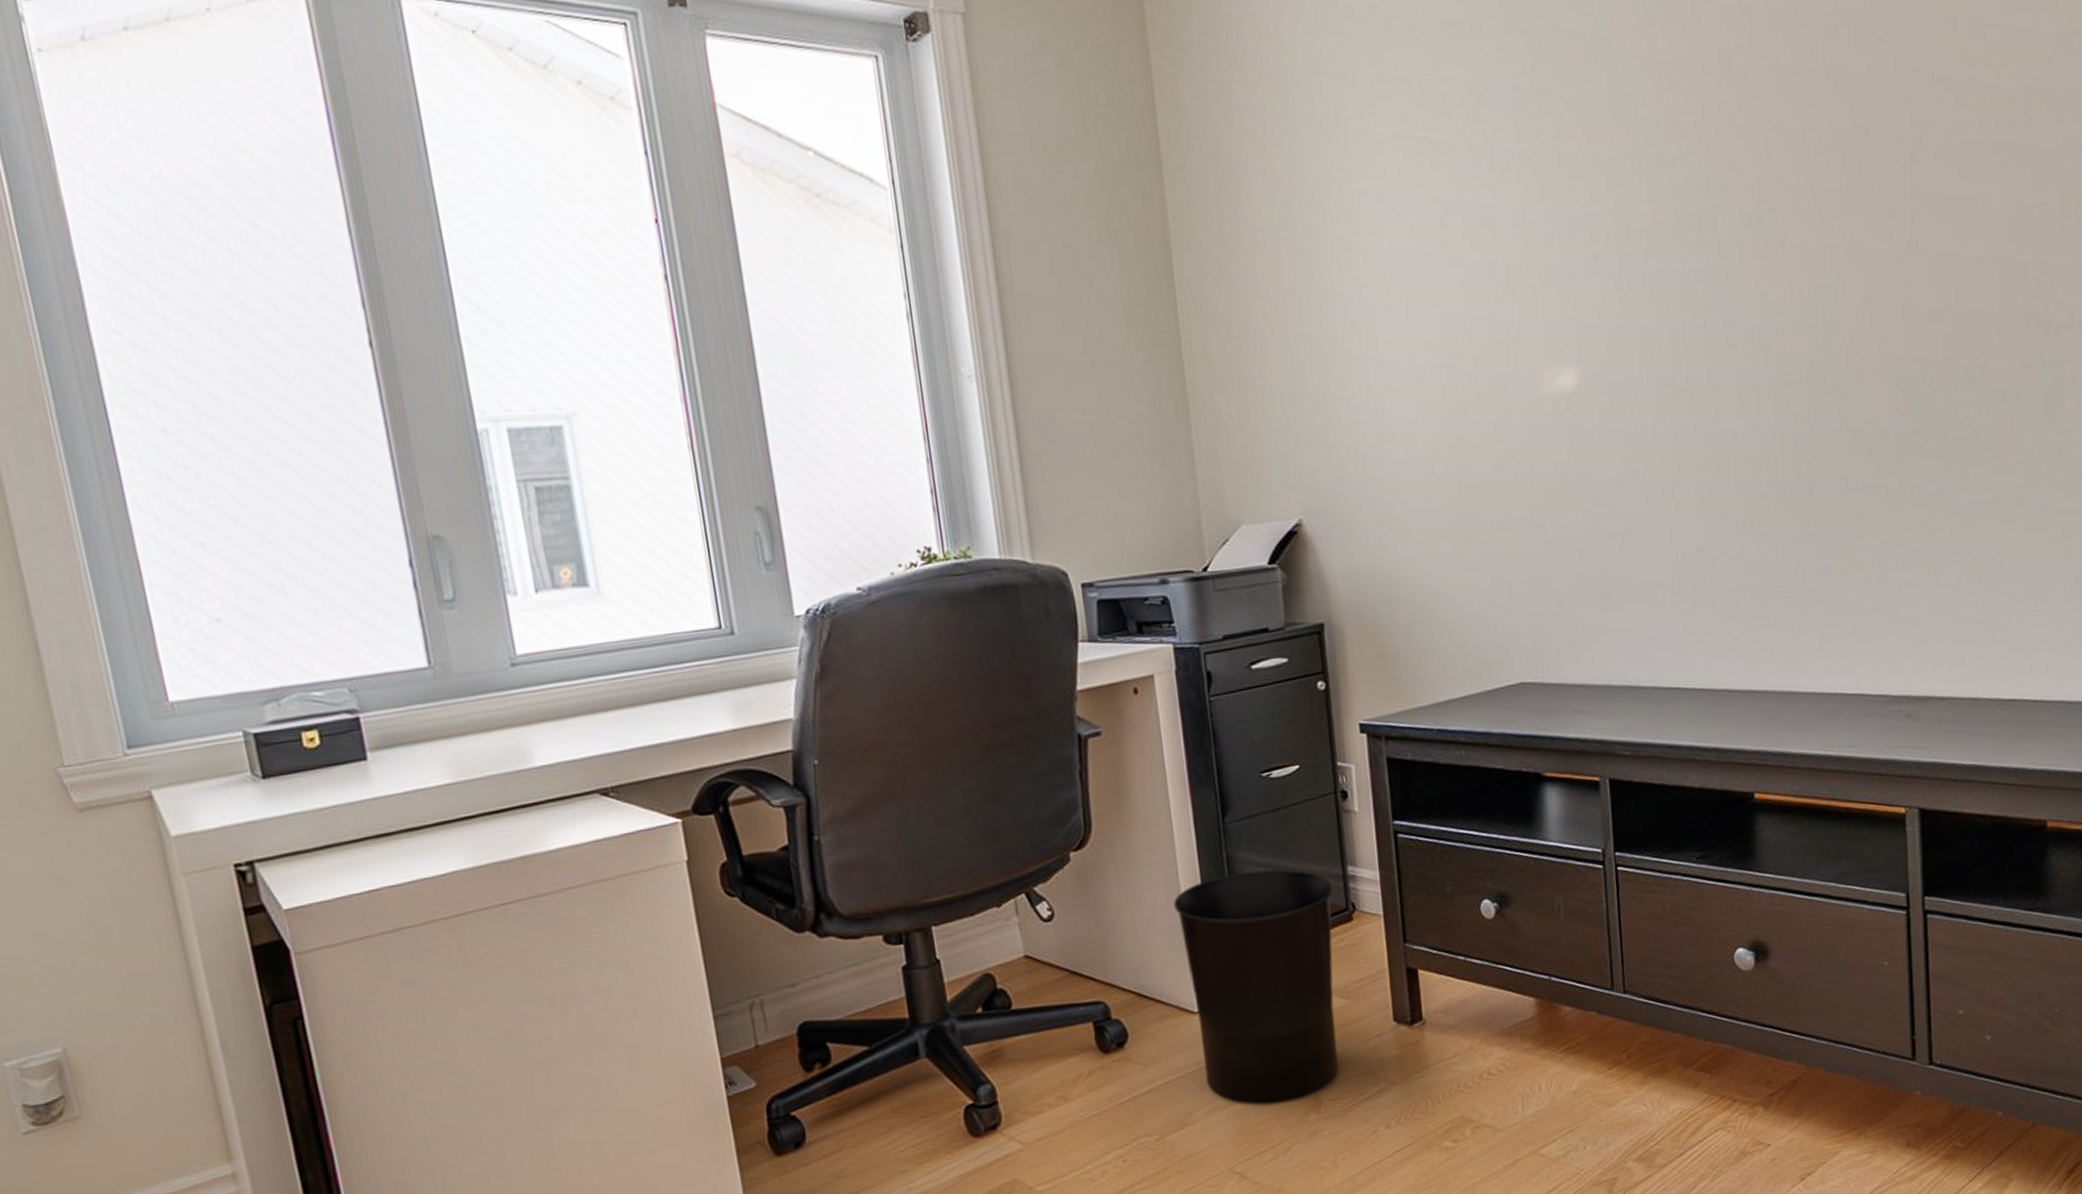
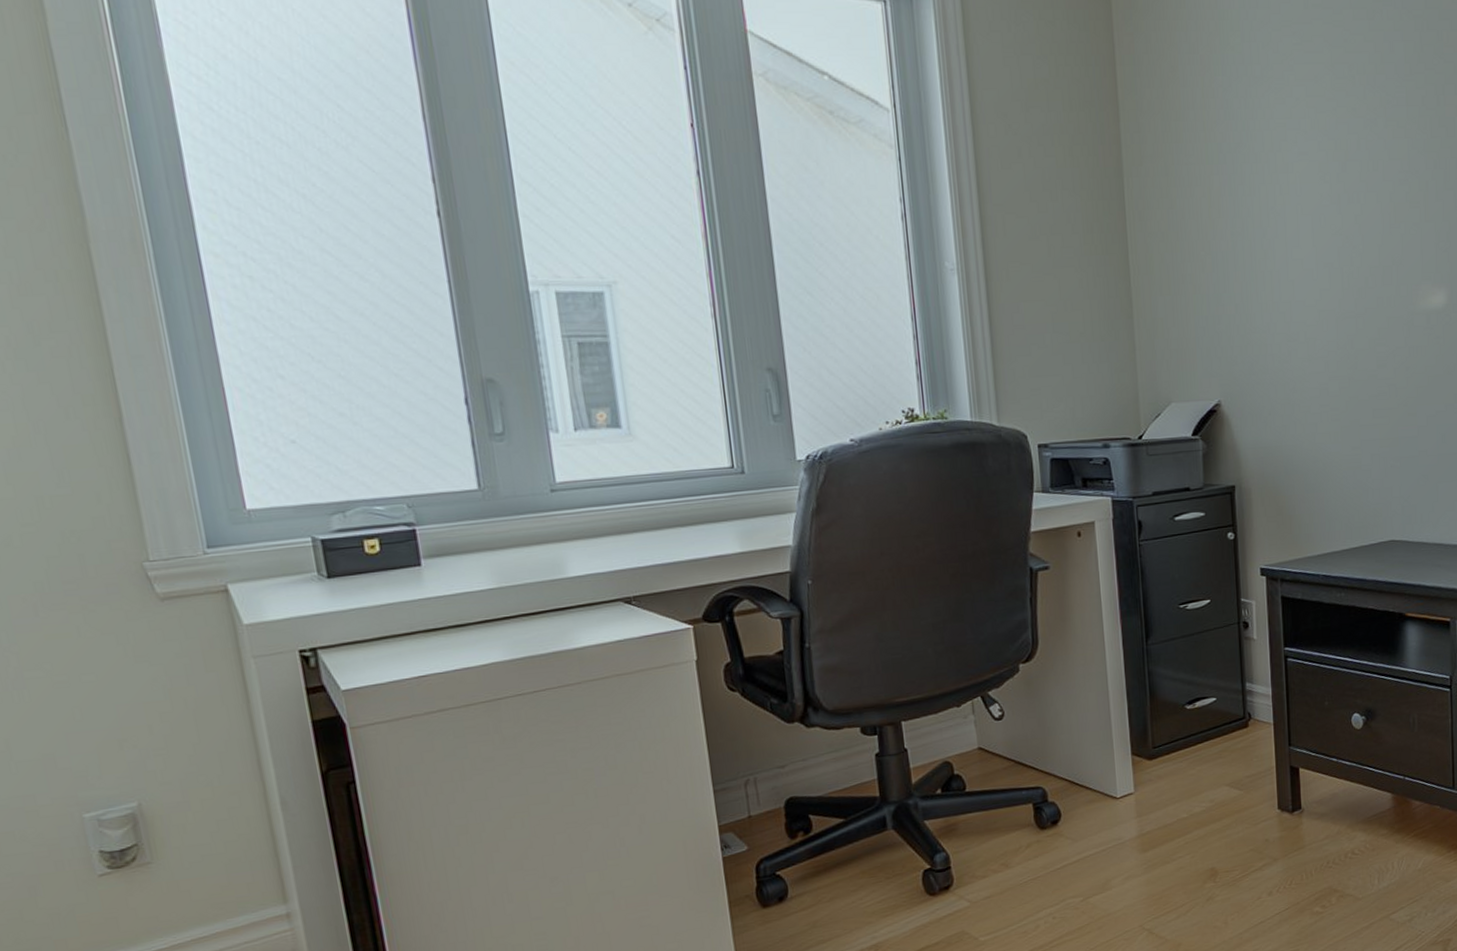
waste bin: present [1173,869,1339,1103] -> none [1103,683,1234,873]

